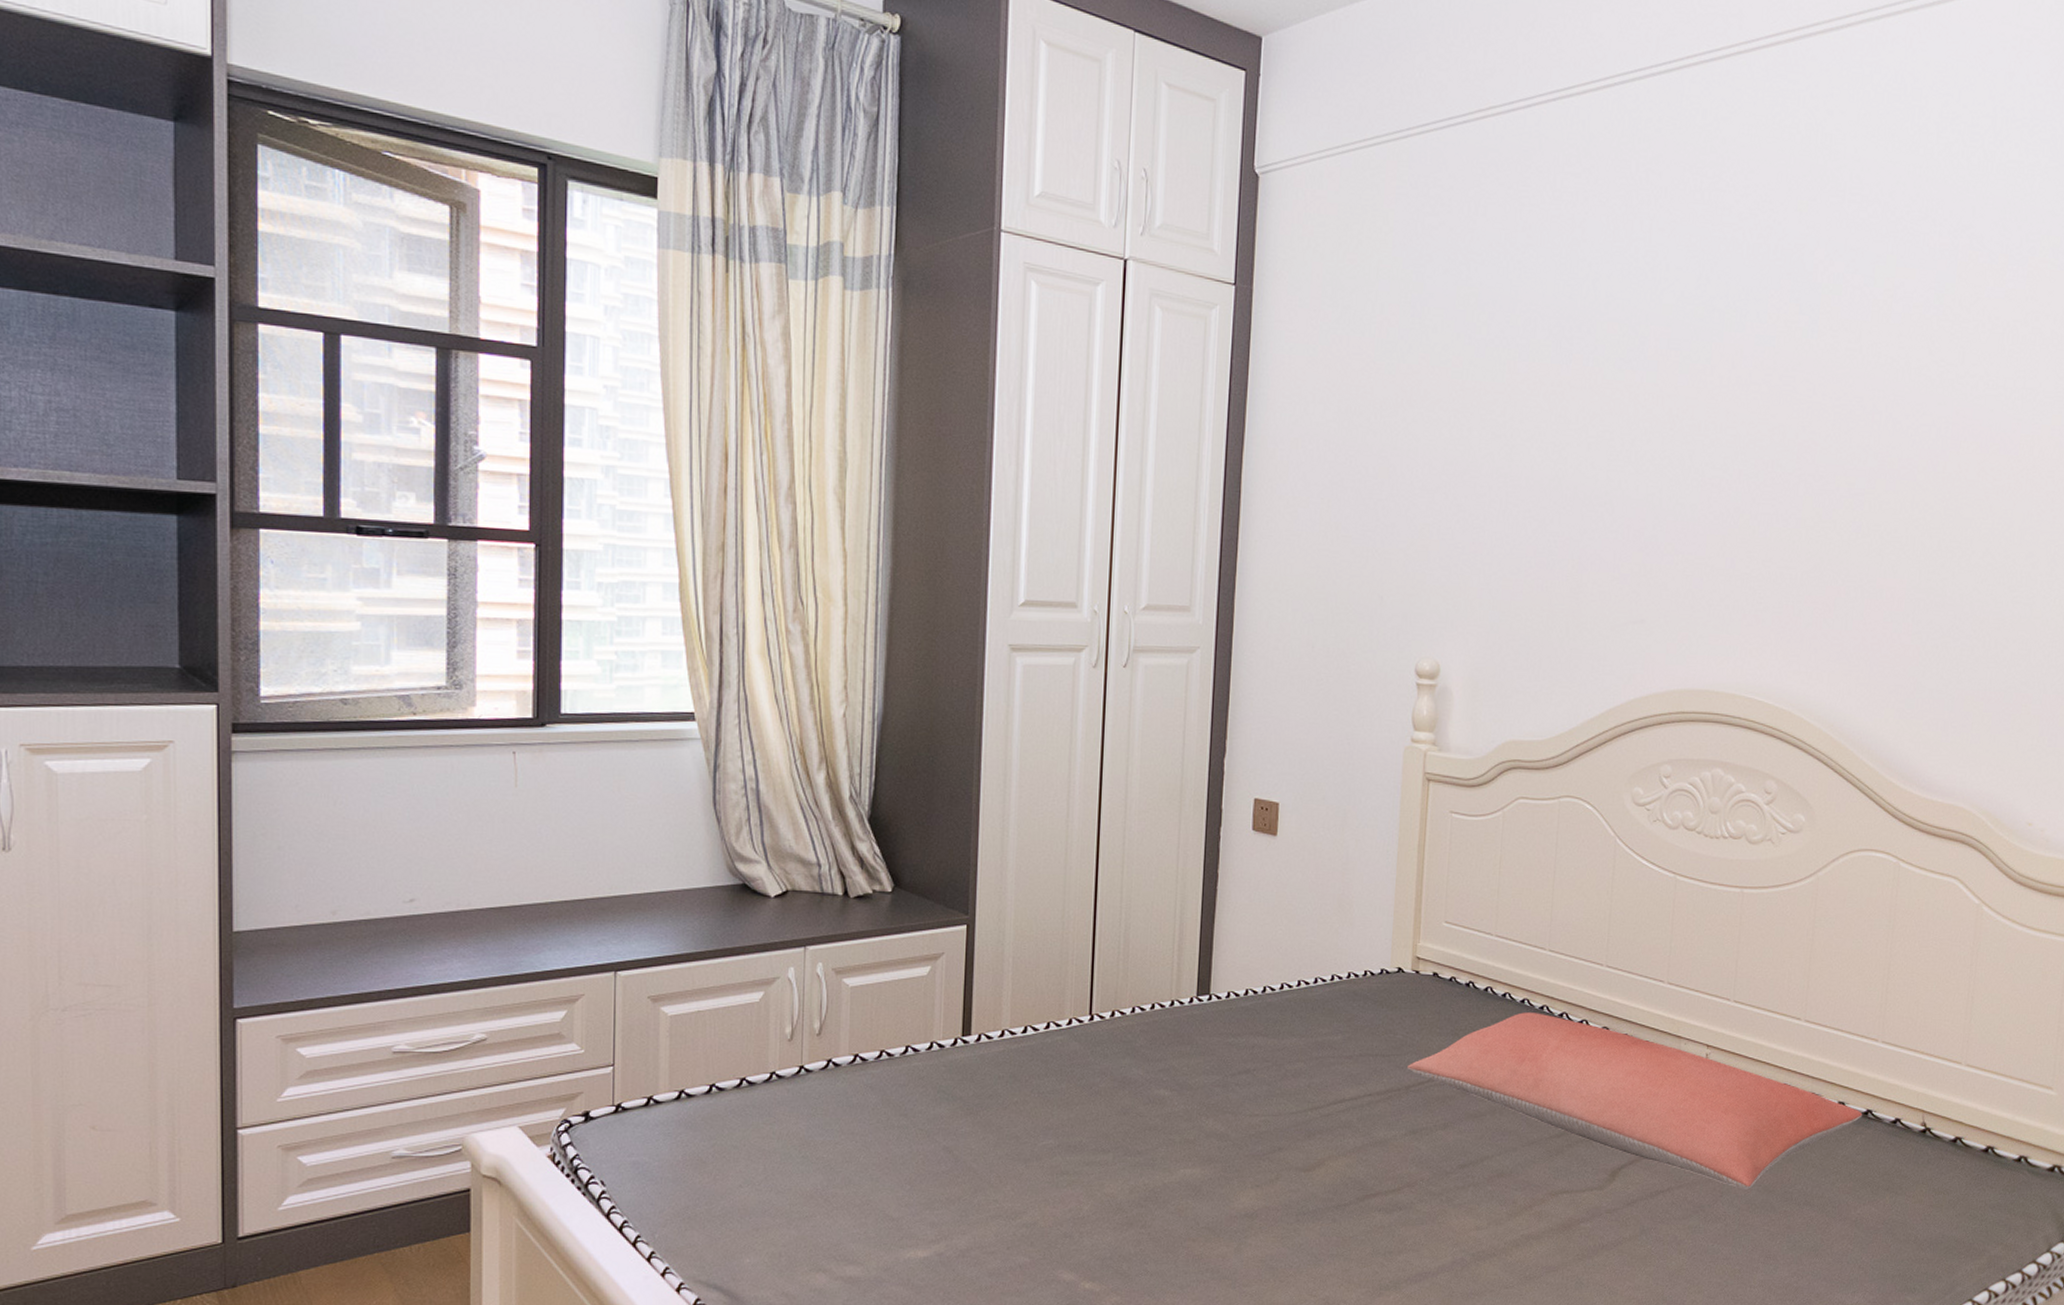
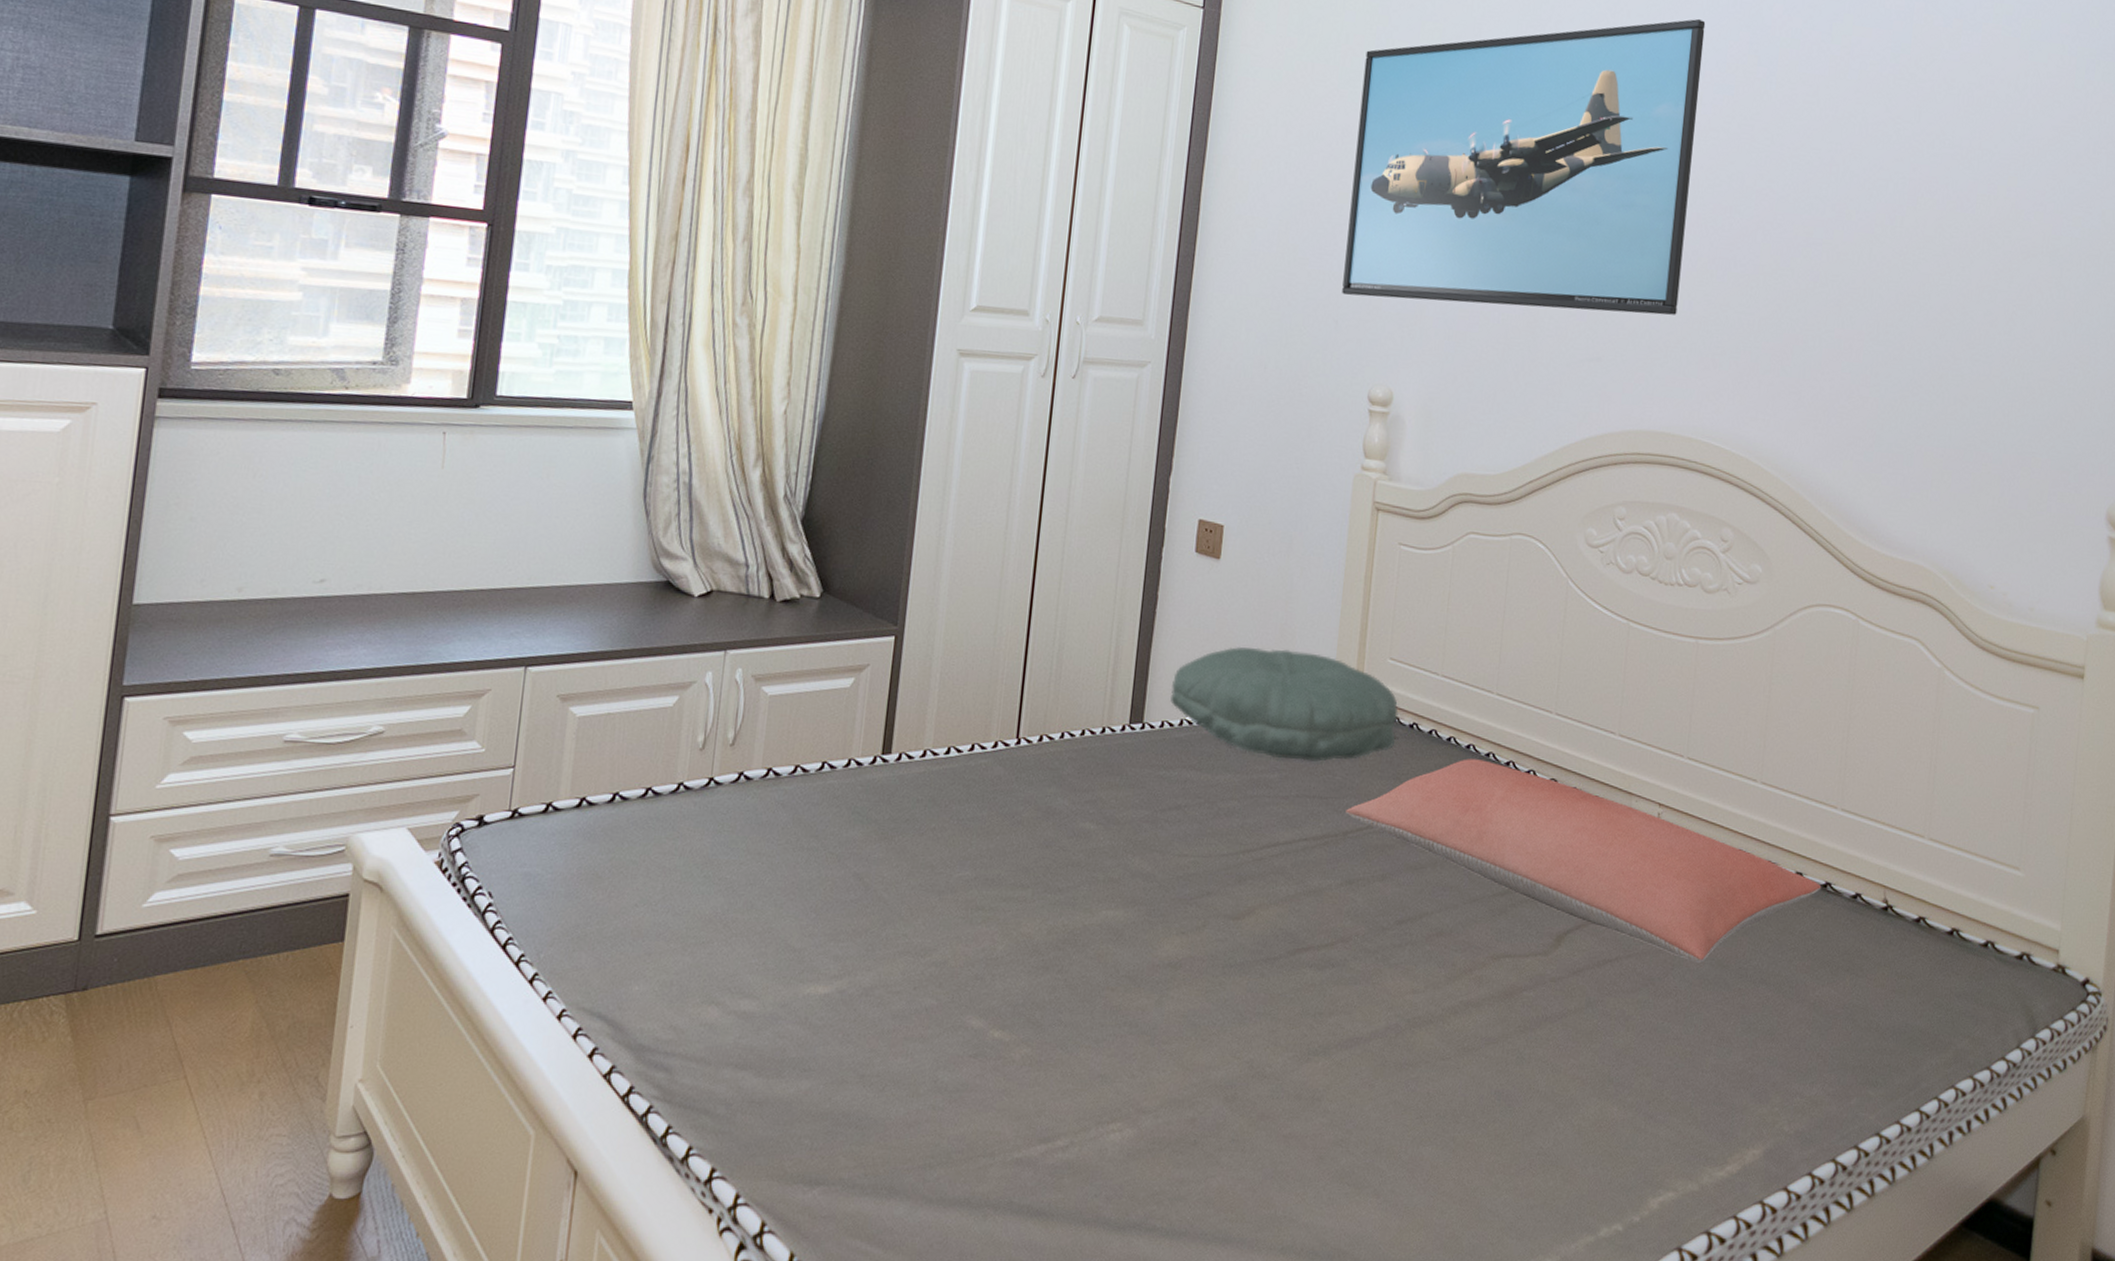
pillow: none [1235,917,1455,1022] -> present [1170,646,1399,762]
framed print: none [1386,268,1746,574] -> present [1342,18,1706,315]

